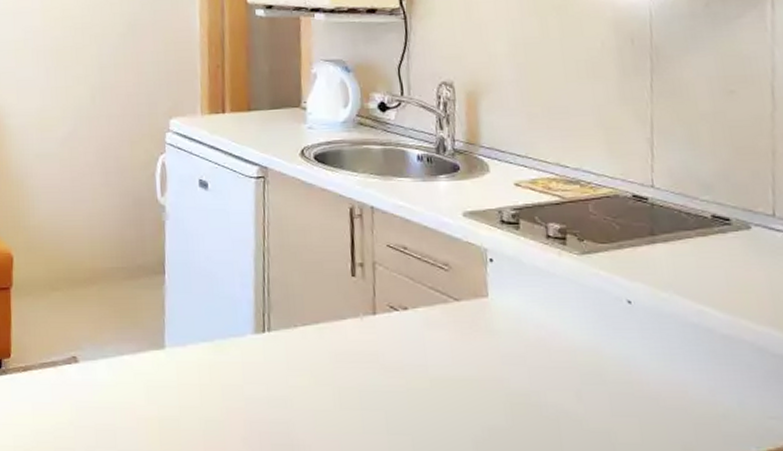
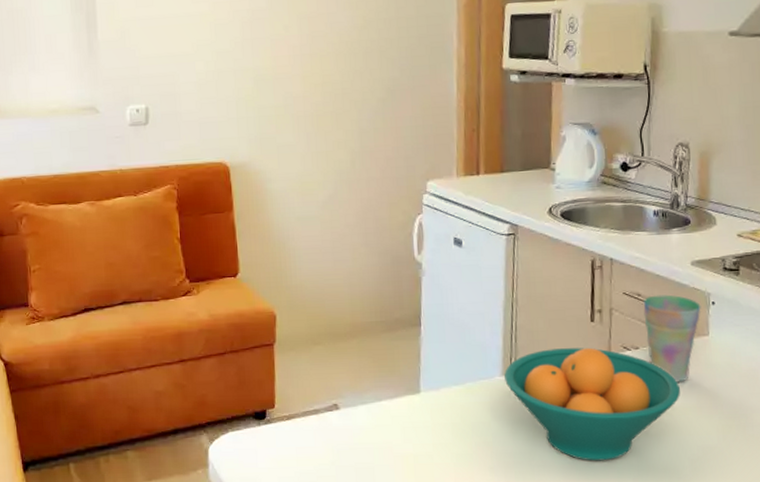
fruit bowl: none [257,305,458,438] -> present [504,347,680,461]
cup: none [410,249,478,350] -> present [643,294,701,382]

